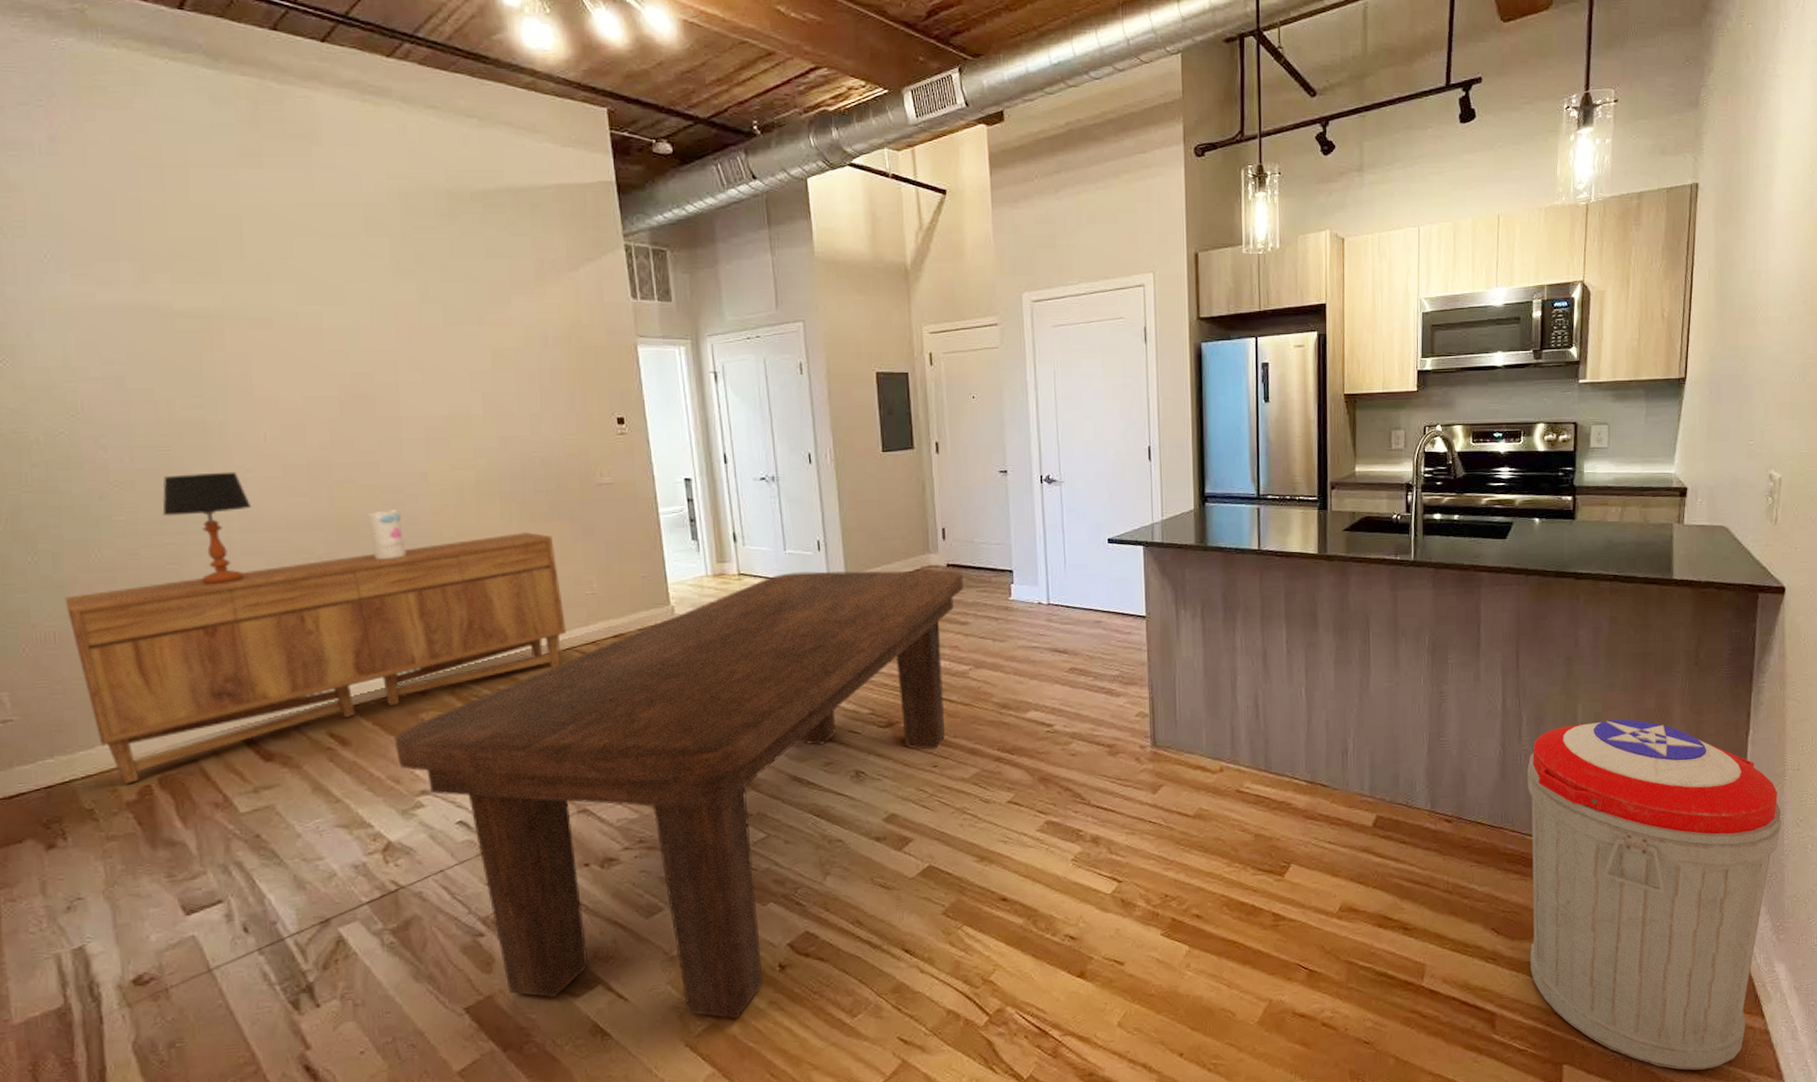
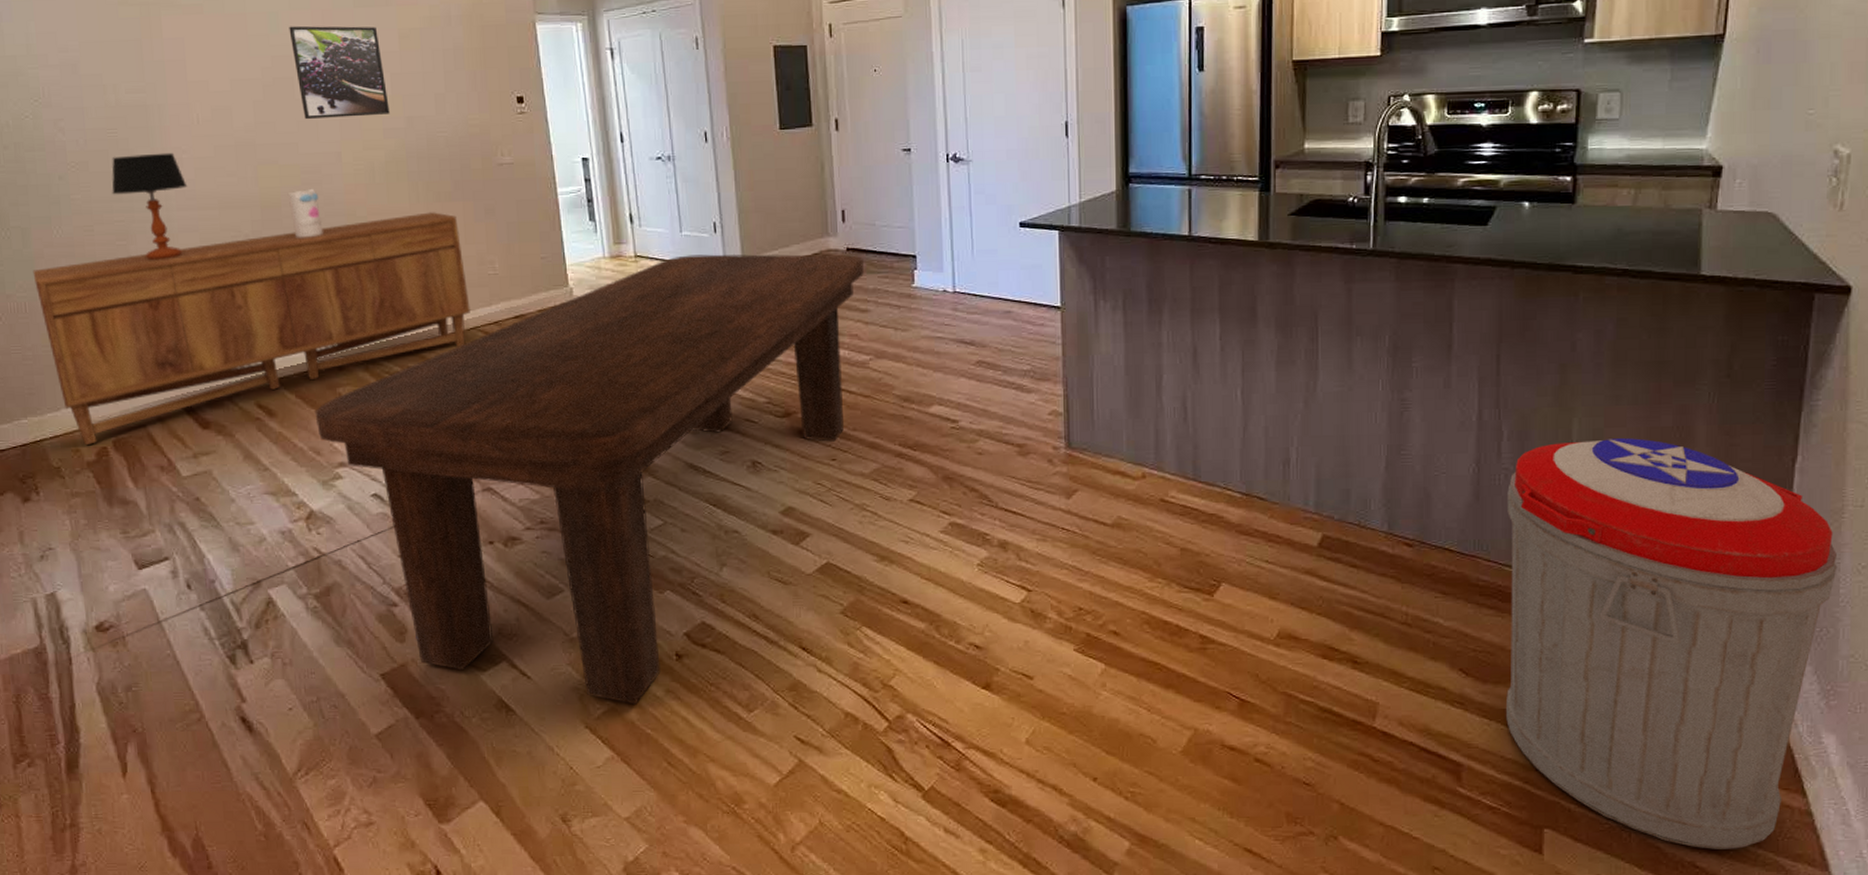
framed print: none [370,343,481,439] -> present [289,25,390,120]

